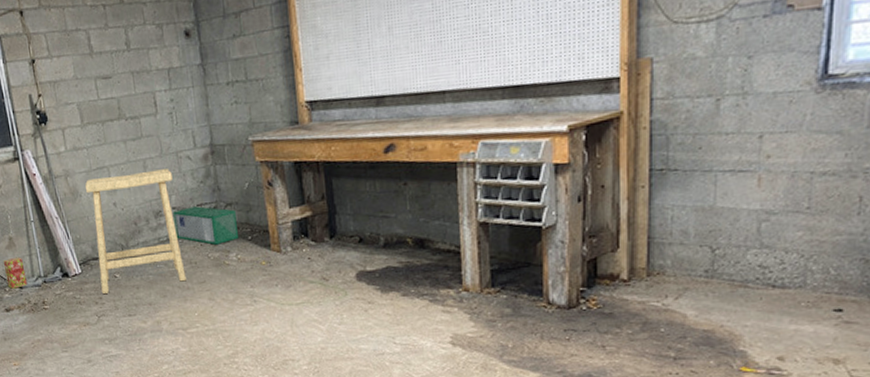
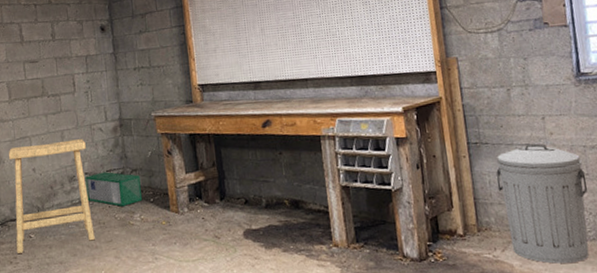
trash can: none [682,170,806,314] -> present [496,143,590,264]

